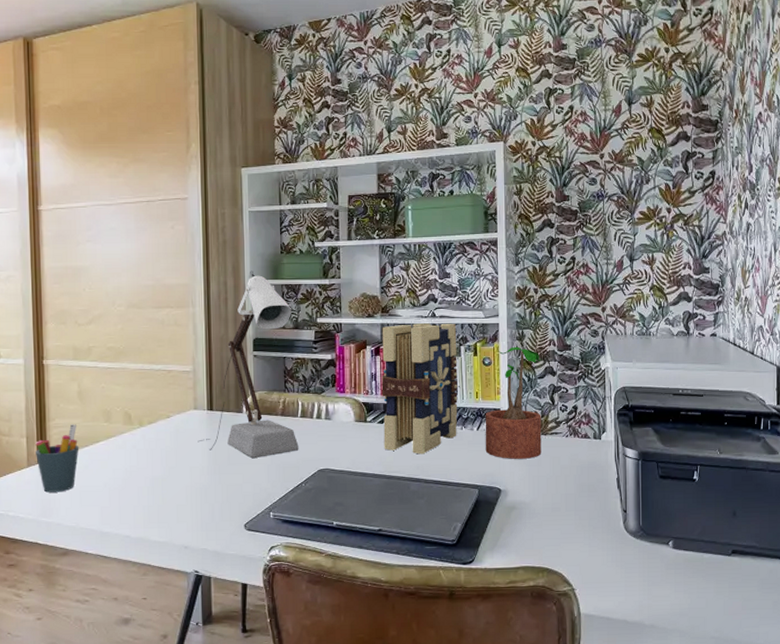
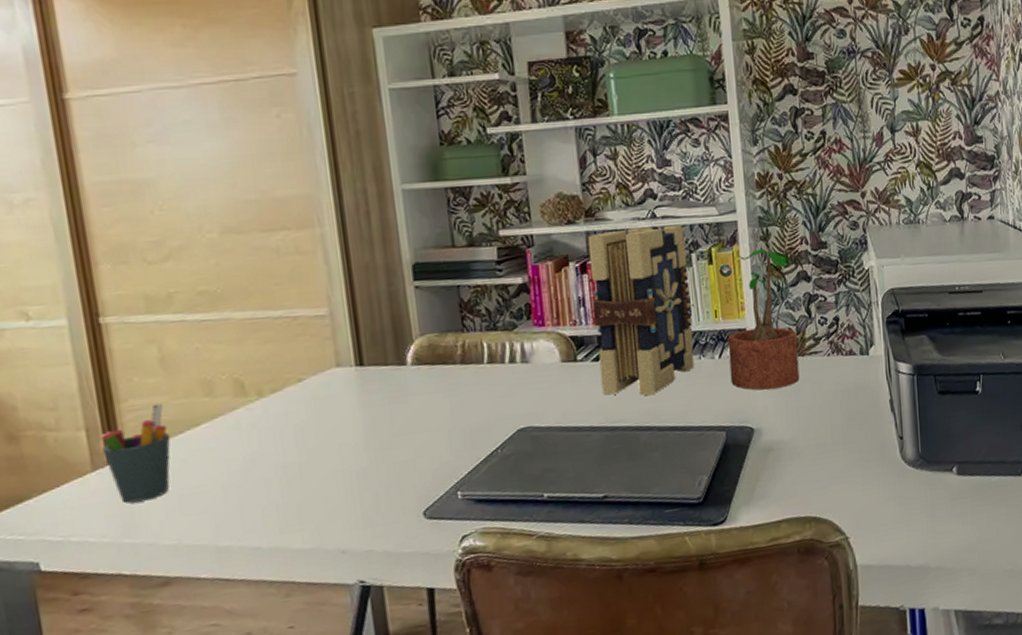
desk lamp: present [197,270,299,459] -> none [346,171,489,425]

